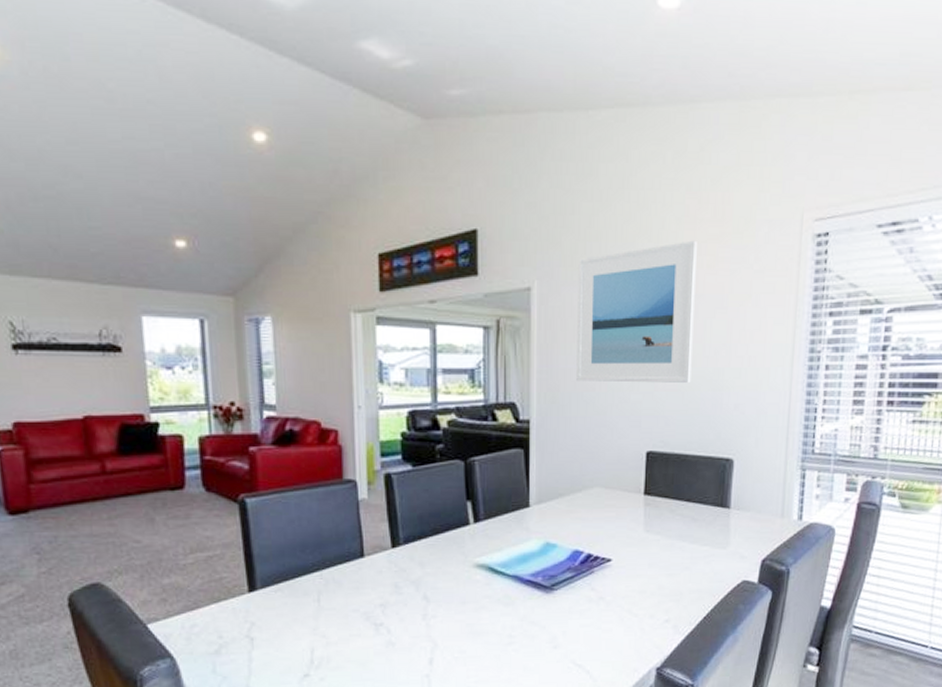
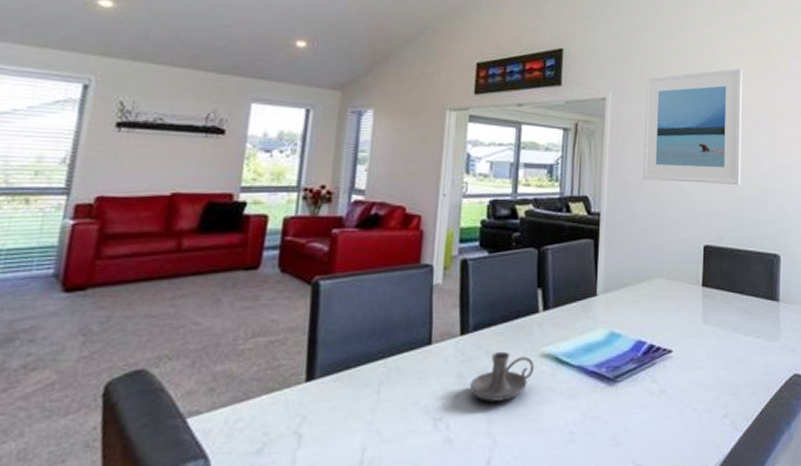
candle holder: none [405,562,468,609] -> present [469,351,534,401]

